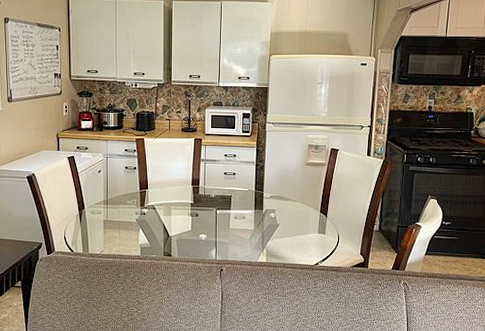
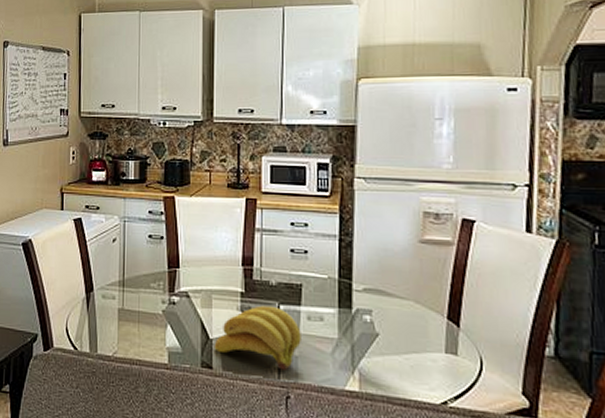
banana bunch: none [172,211,231,254] -> present [214,305,301,372]

